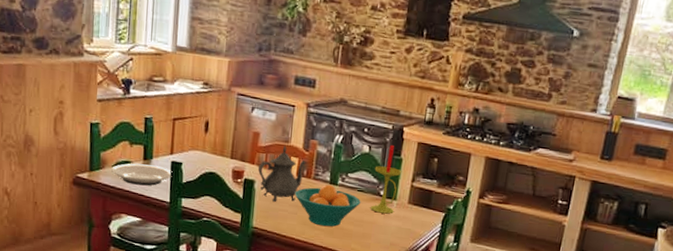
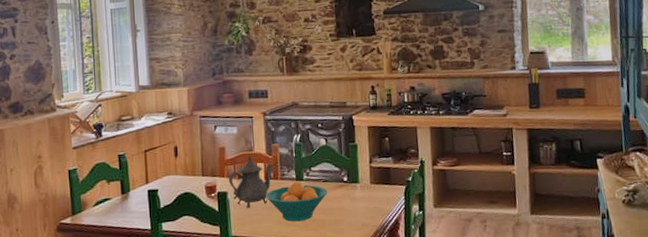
plate: present [110,163,173,186] -> none [92,197,150,220]
candle: present [370,144,402,214] -> none [334,133,359,198]

